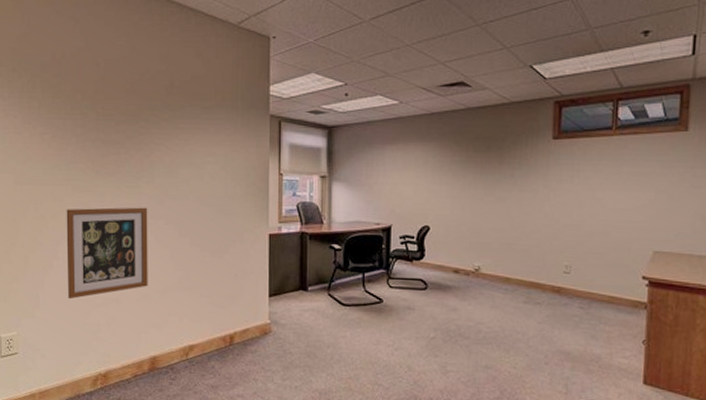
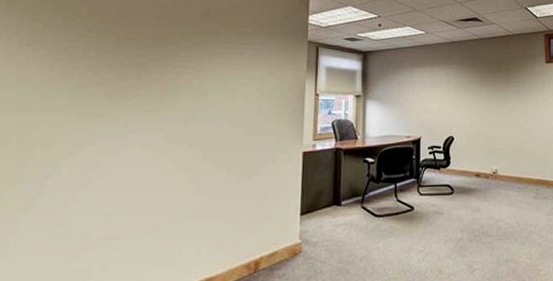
wall art: present [66,207,148,300] -> none [51,131,169,242]

